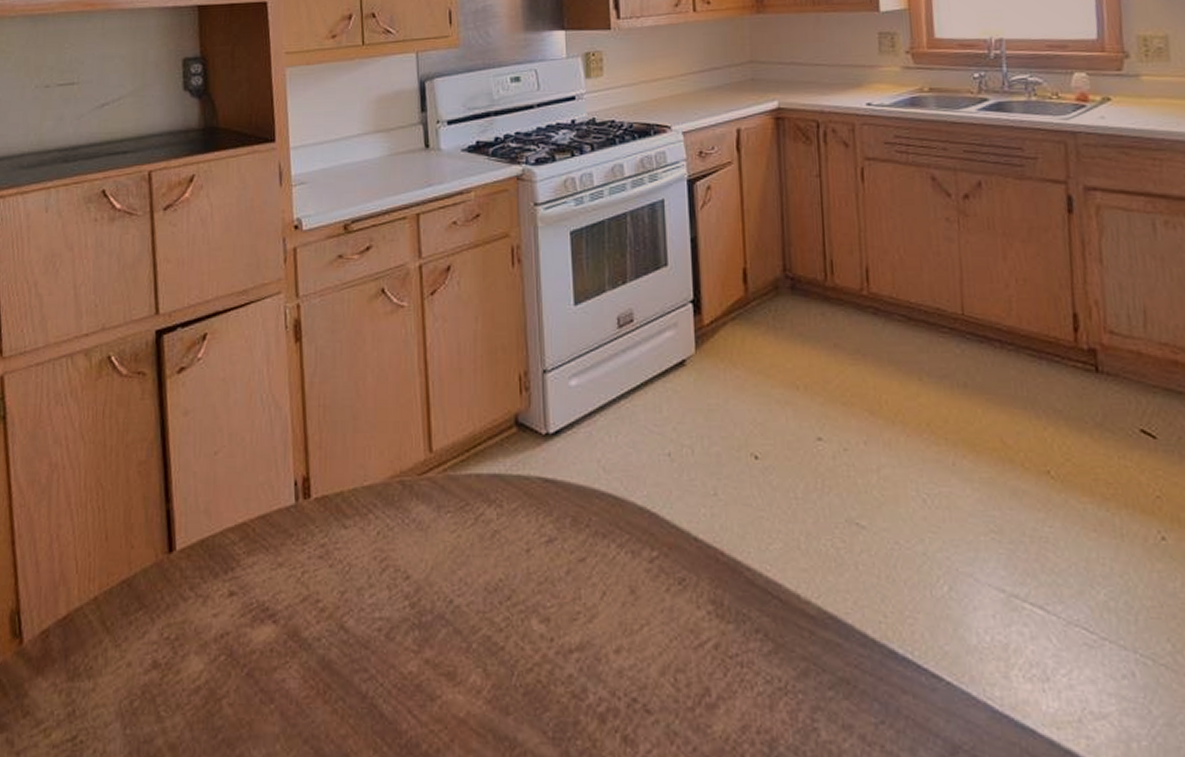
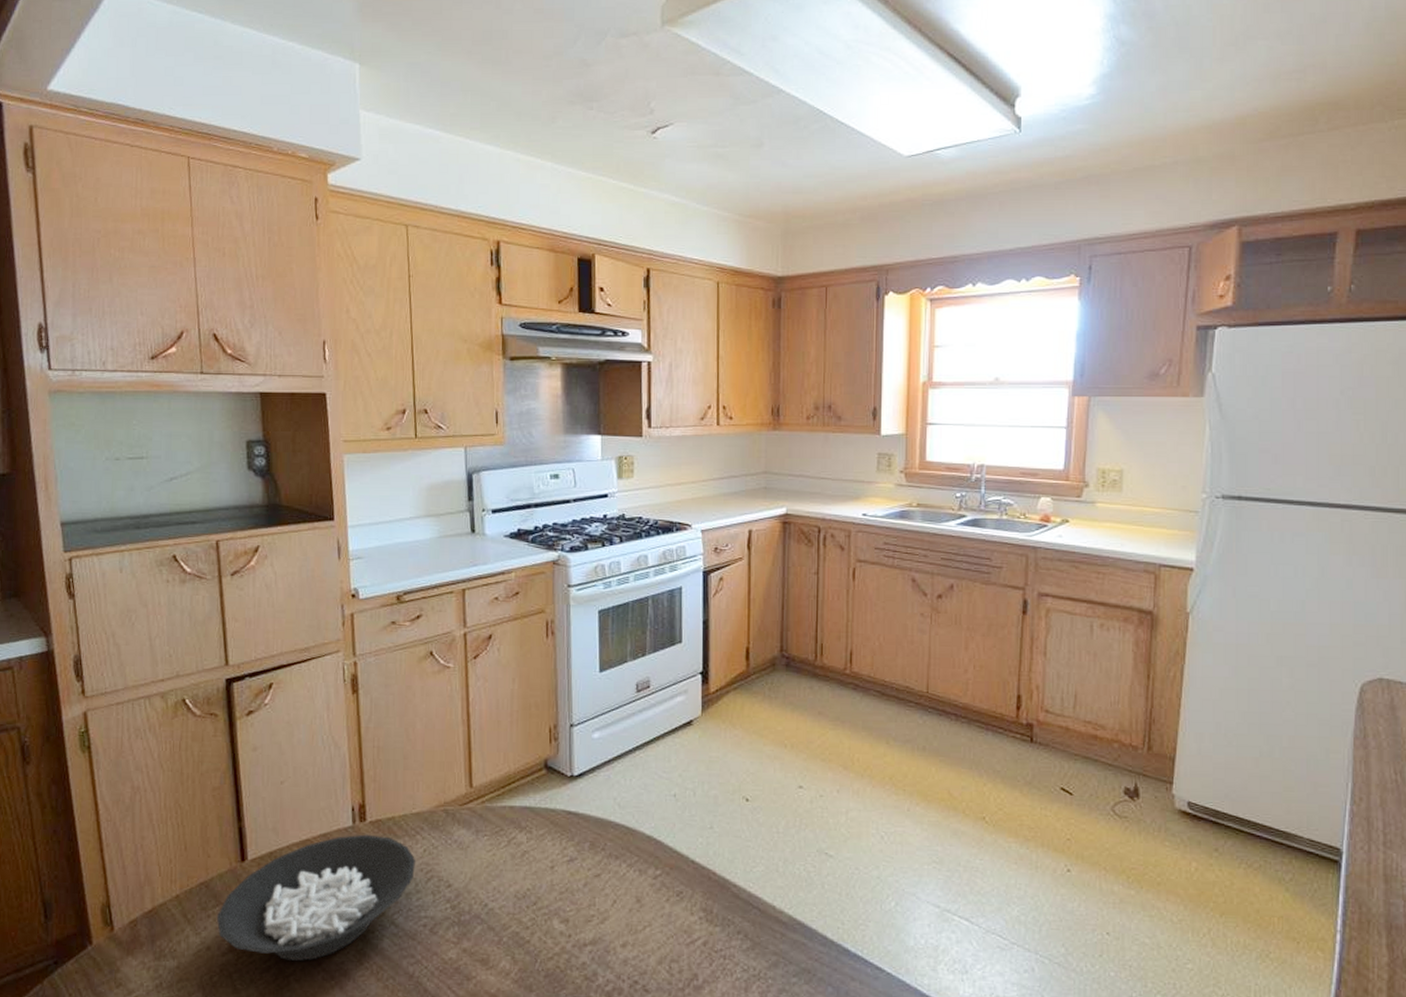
cereal bowl: none [139,514,369,680] -> present [216,834,416,962]

